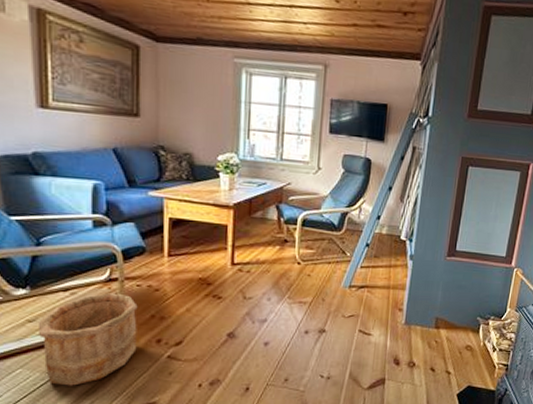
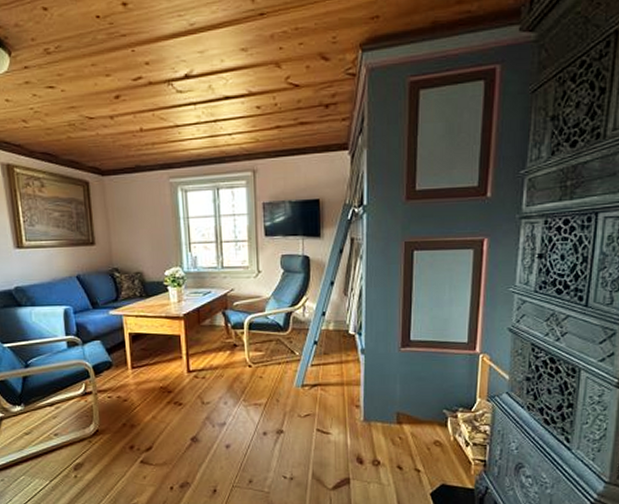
wooden bucket: present [39,293,138,386] -> none [34,405,114,490]

